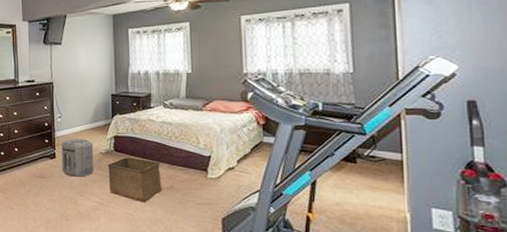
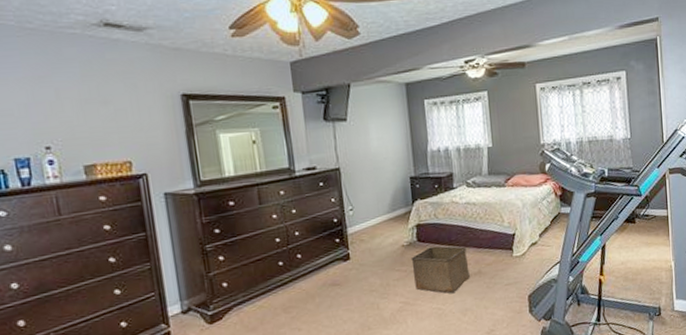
air purifier: present [61,139,94,177] -> none [355,232,397,279]

